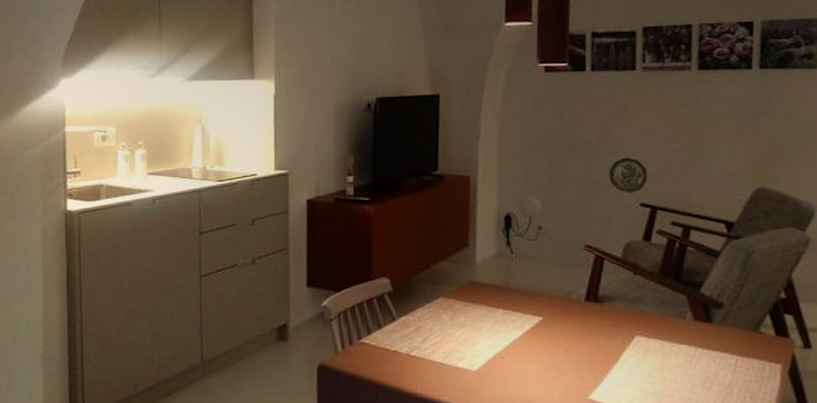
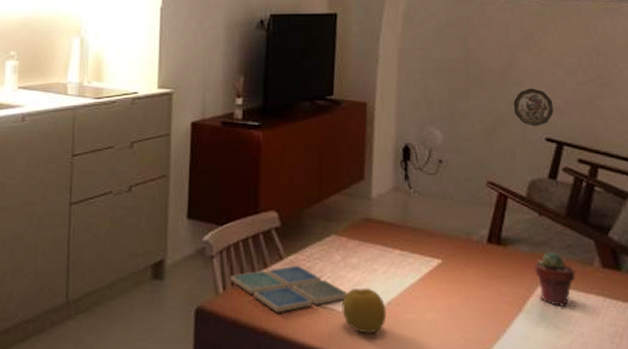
drink coaster: none [347,325,456,368] -> present [229,265,348,313]
fruit: none [451,344,492,383] -> present [342,288,387,333]
potted succulent: none [630,307,669,356] -> present [534,251,575,306]

